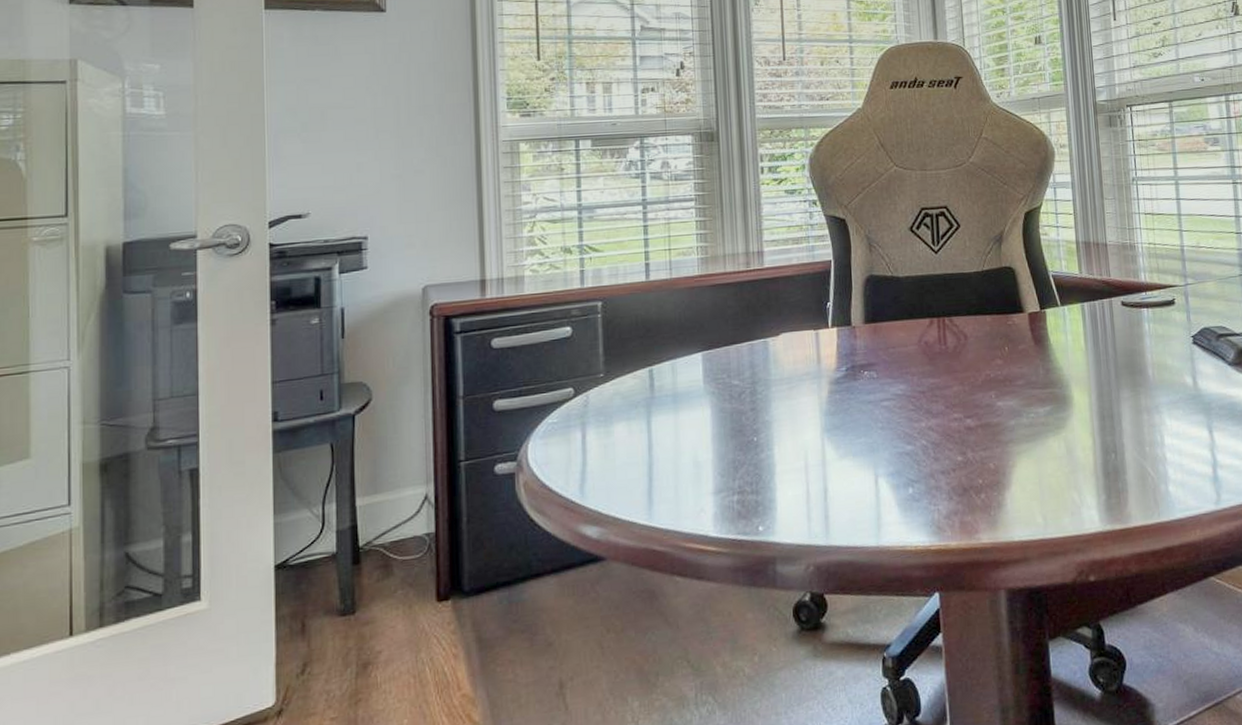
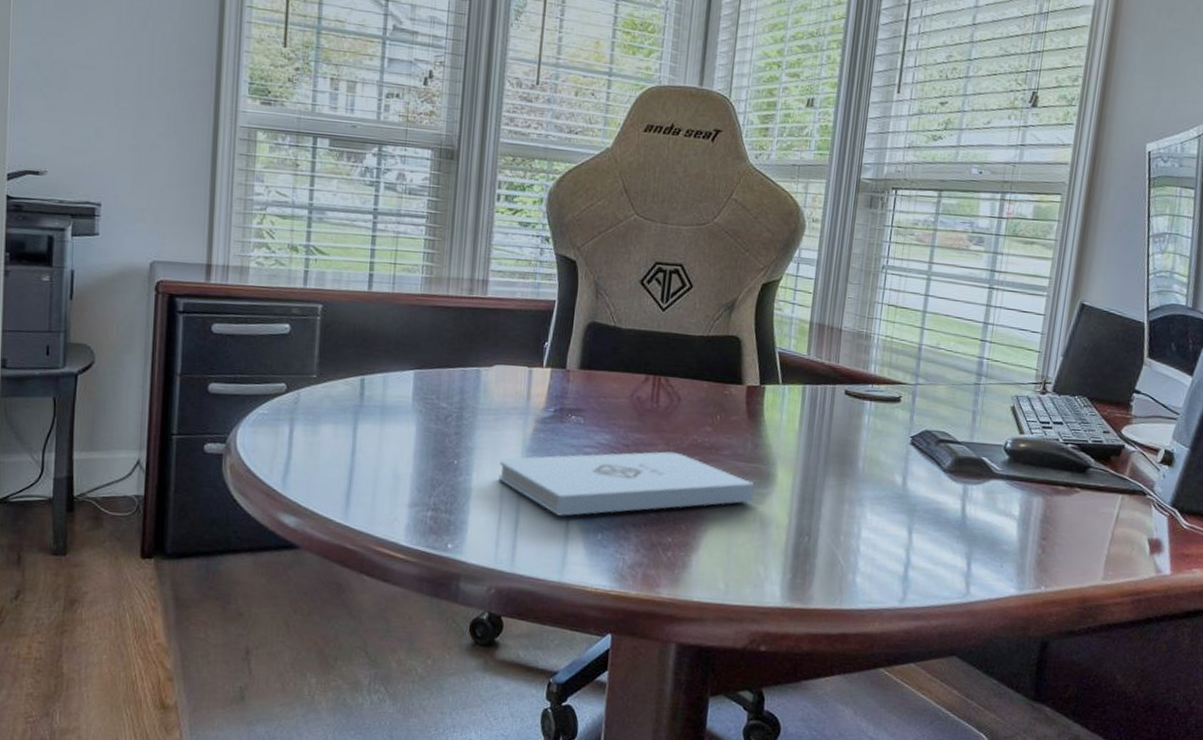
notepad: none [800,391,1055,477] -> present [498,451,755,516]

